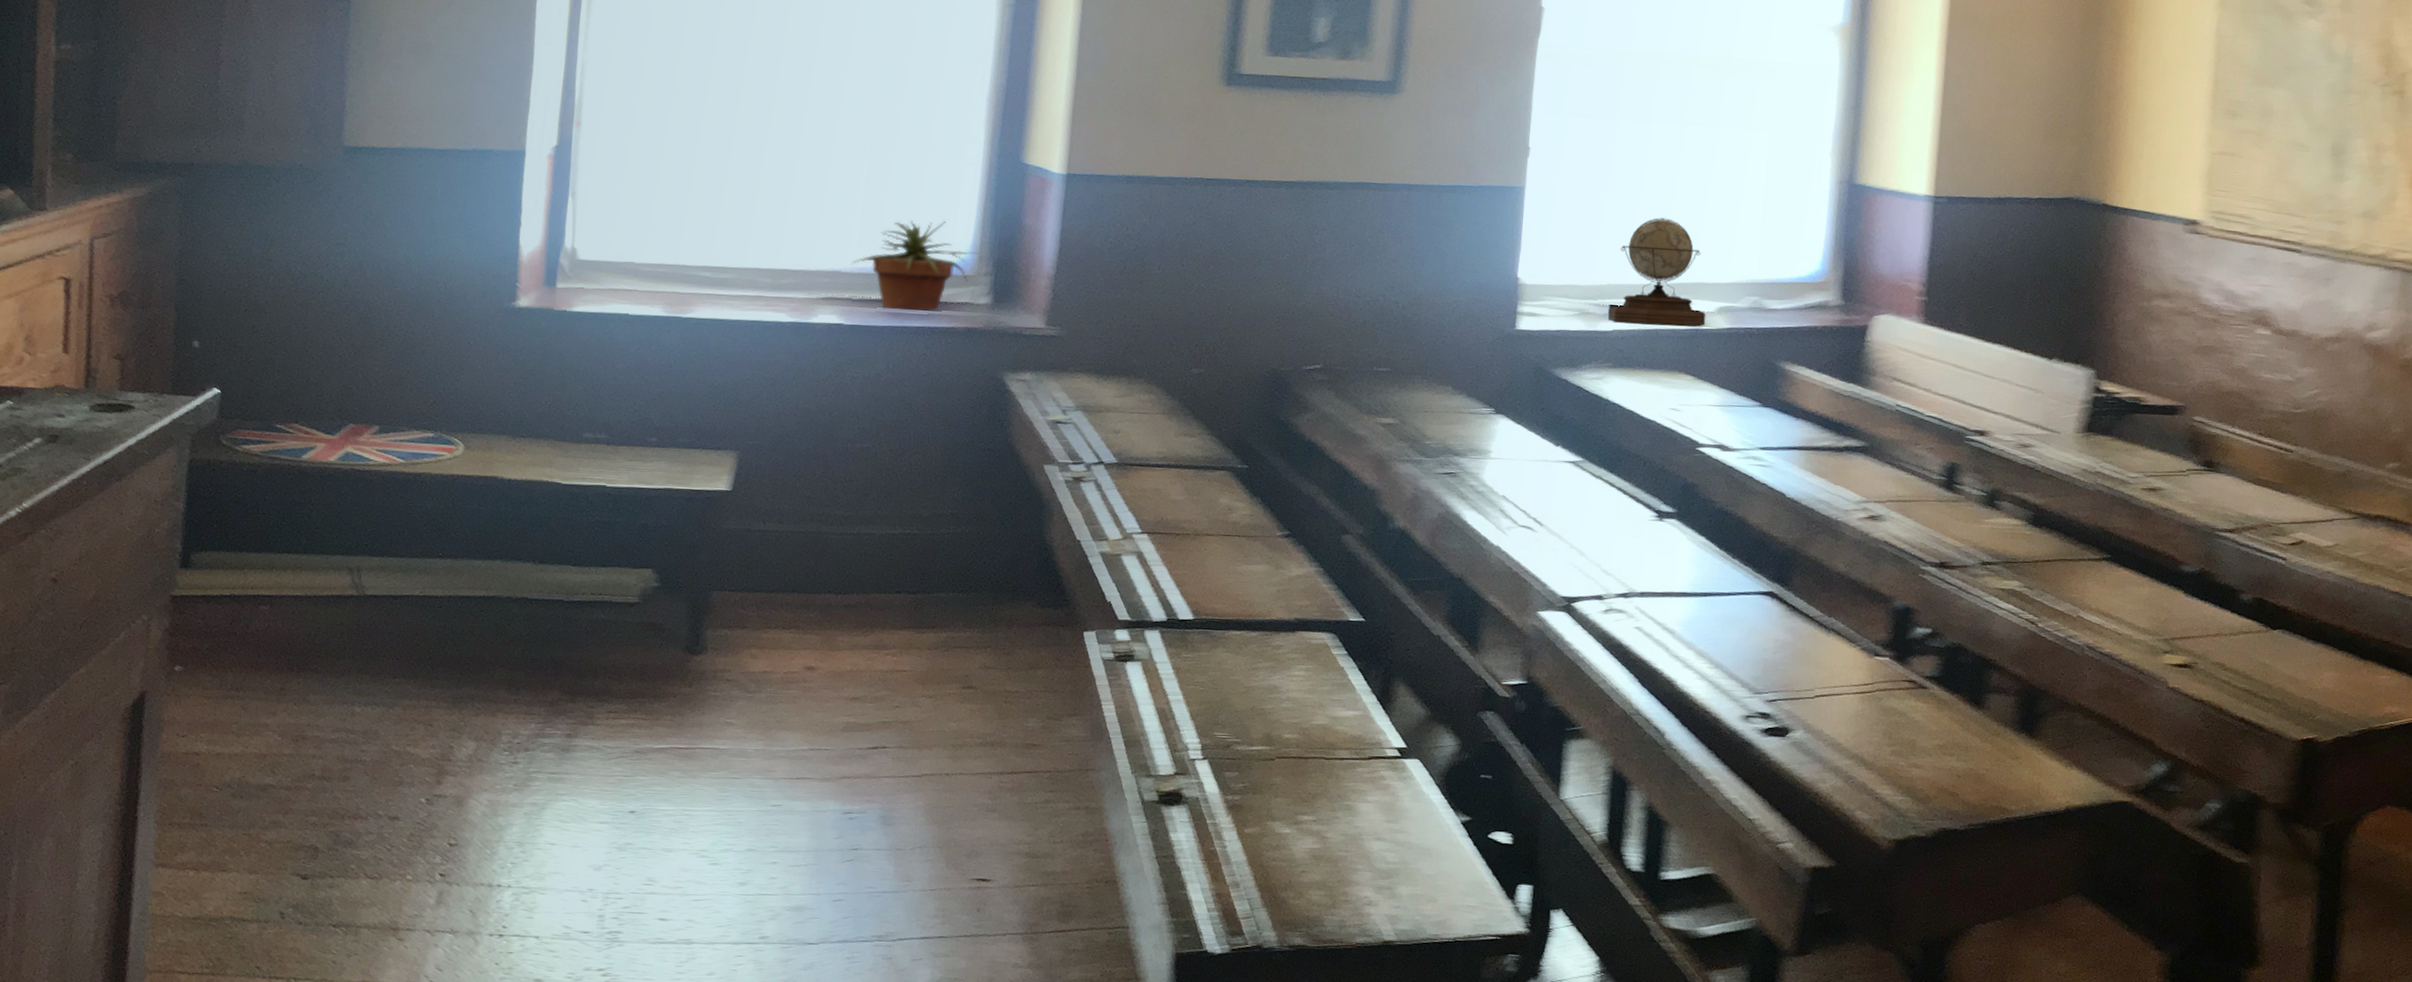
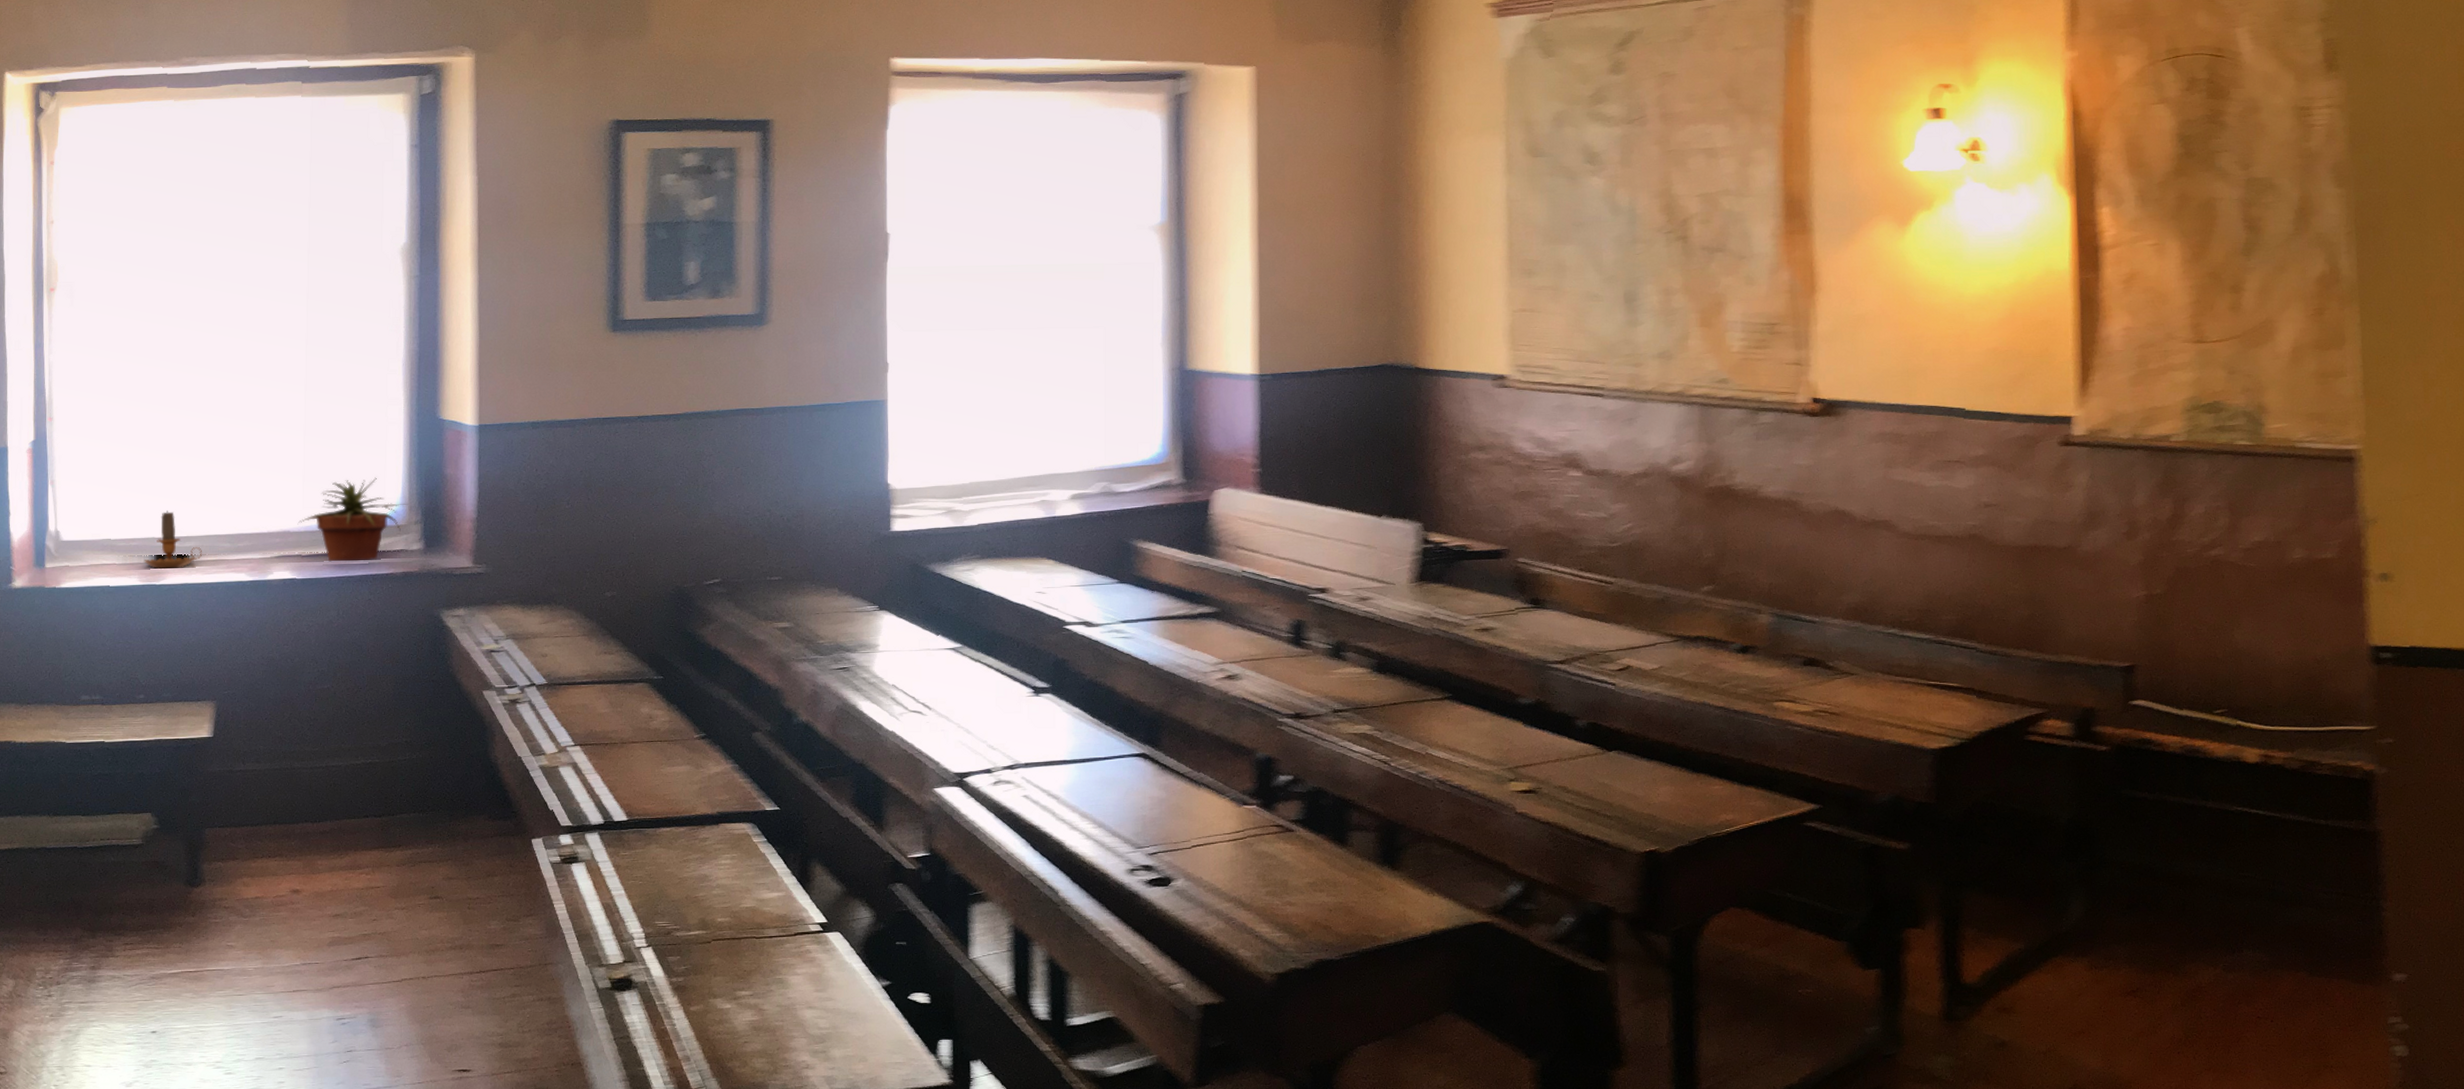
candlestick: none [670,236,739,301] -> present [143,510,202,570]
globe: present [1608,218,1706,326] -> none [973,417,1062,517]

